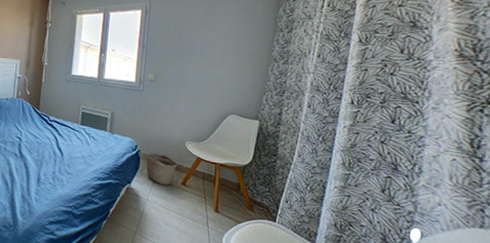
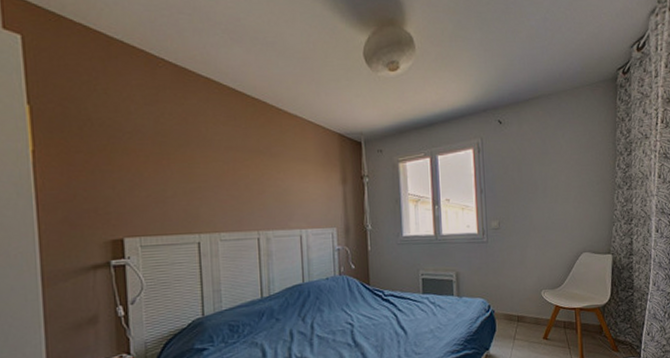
basket: present [146,153,178,185] -> none [502,310,536,344]

